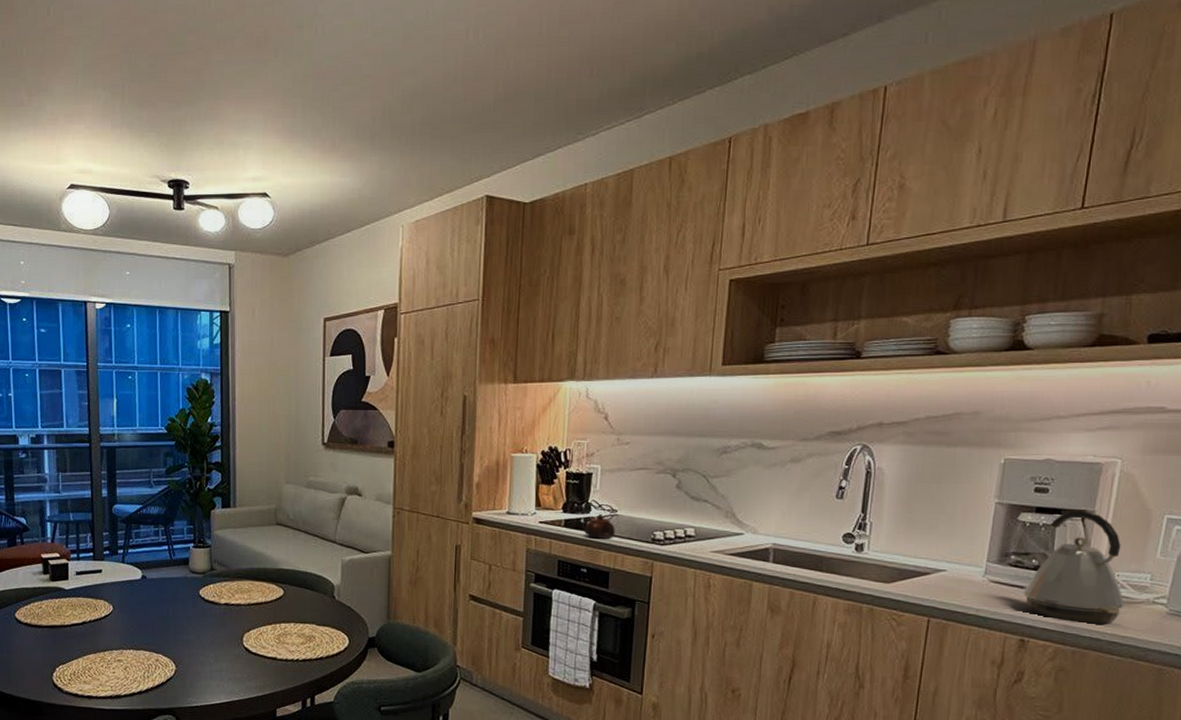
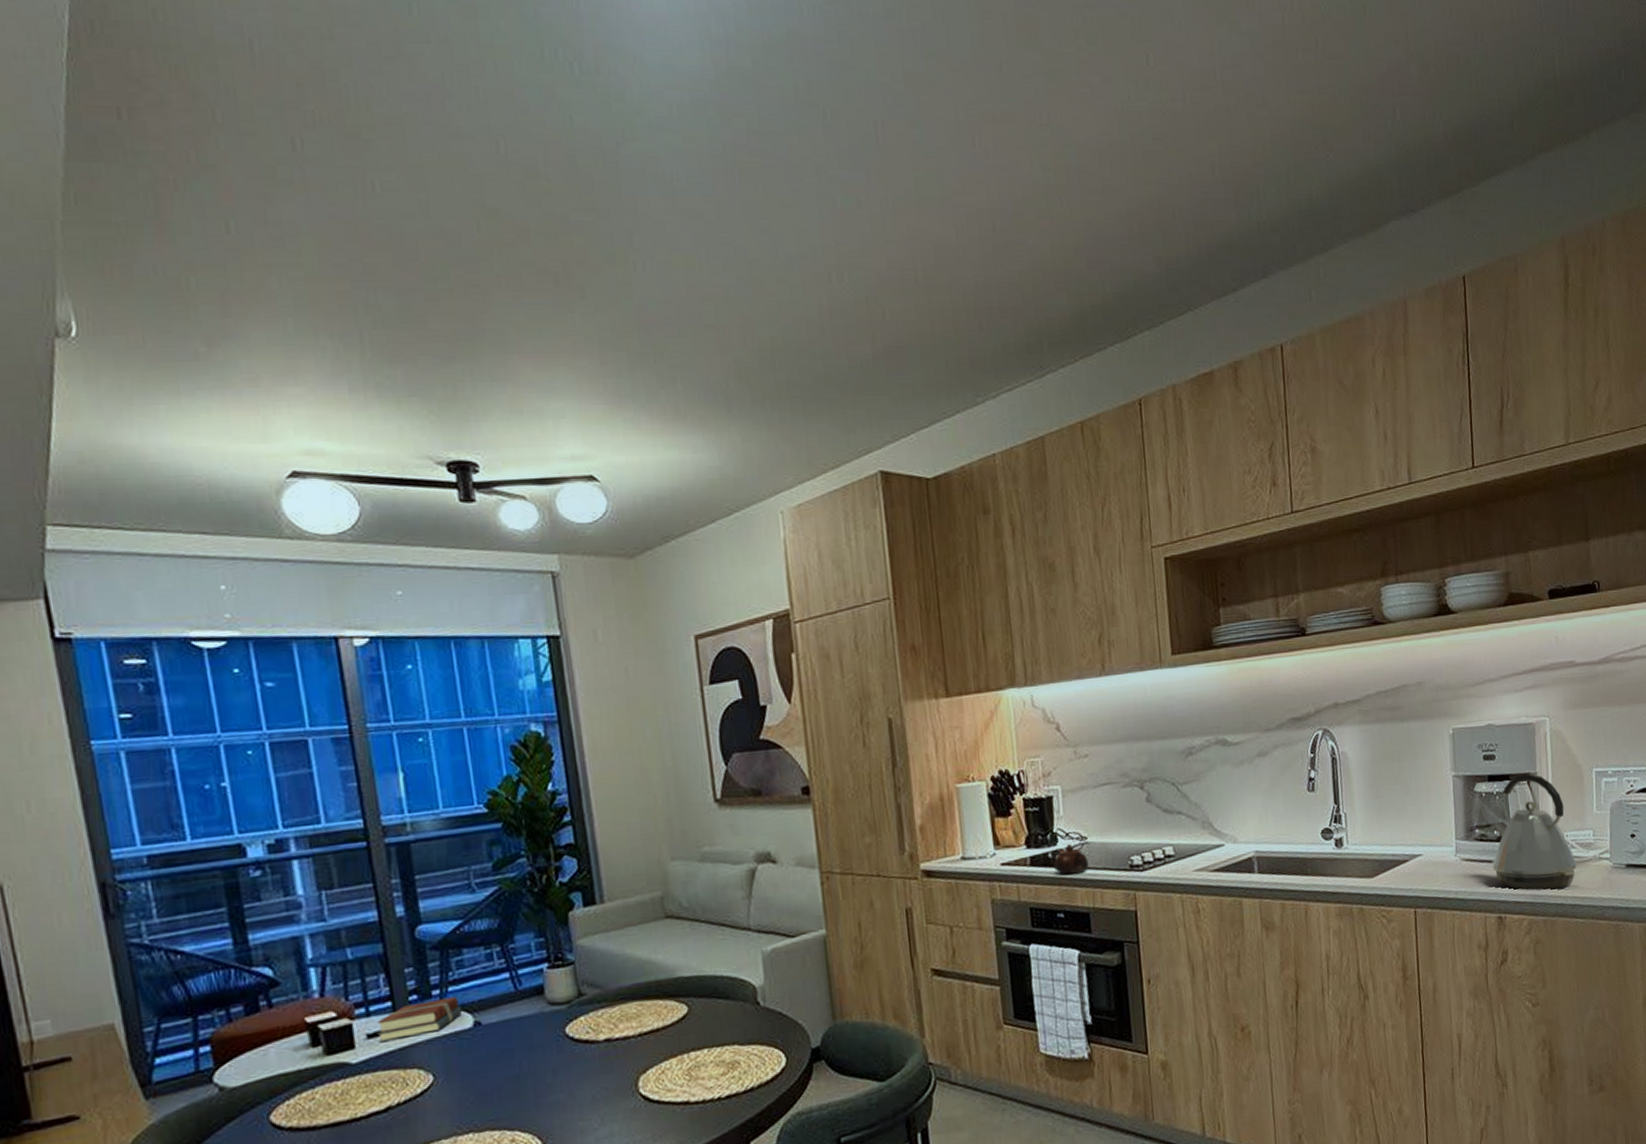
books: none [83,556,136,579] -> present [378,997,463,1043]

